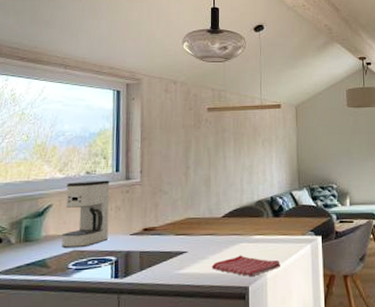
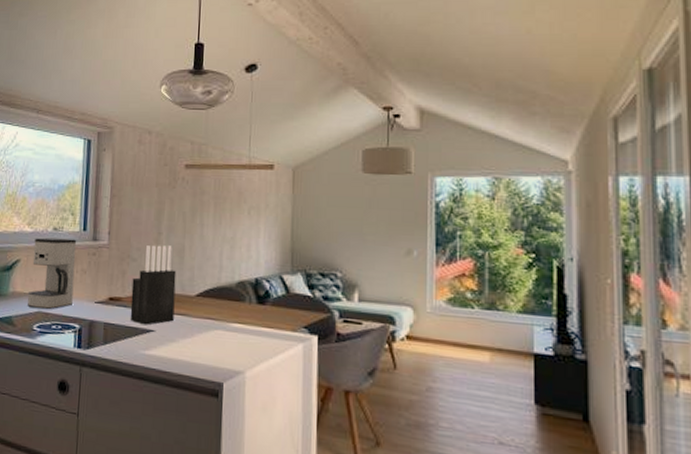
knife block: none [164,177,204,248] -> present [130,245,177,325]
dish towel: present [211,255,281,276] -> none [180,344,263,372]

